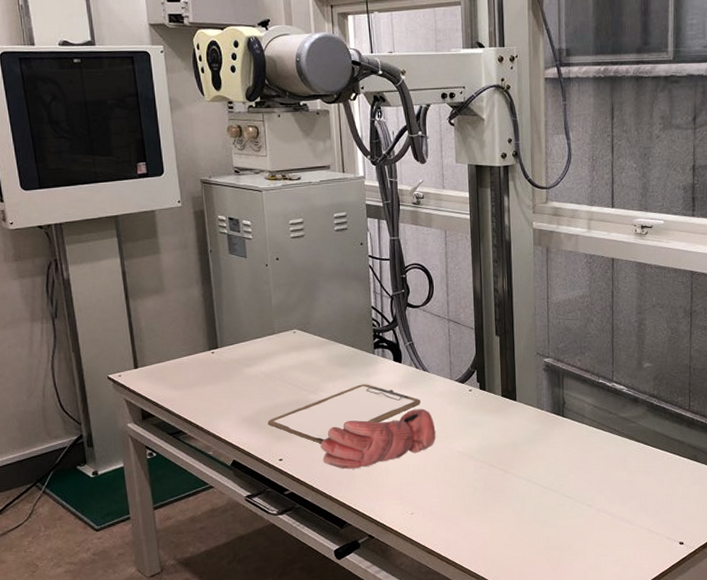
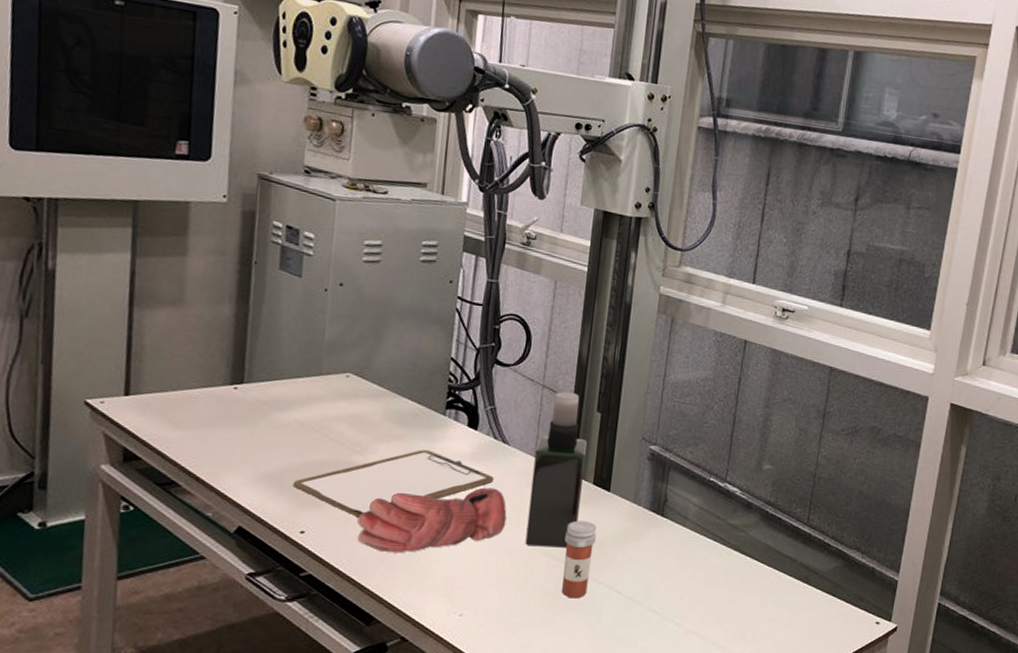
spray bottle: none [450,322,494,452] -> present [525,391,587,548]
medicine: none [485,427,510,492] -> present [562,520,597,599]

